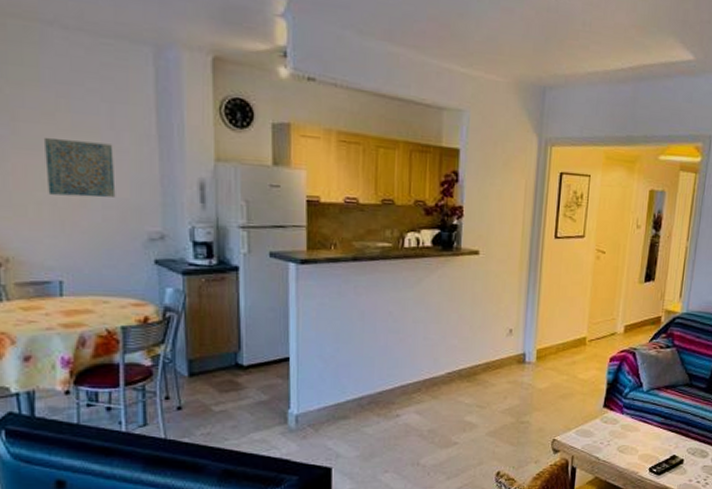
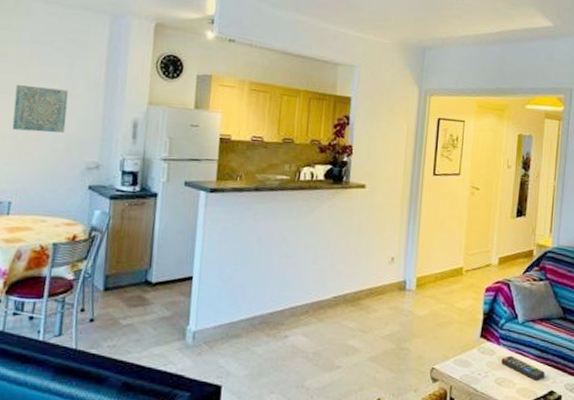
remote control: none [624,424,668,446] -> present [501,355,545,380]

